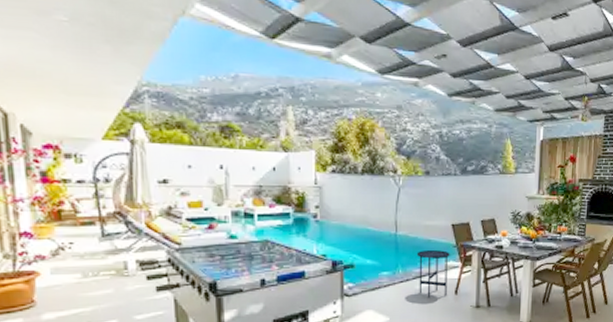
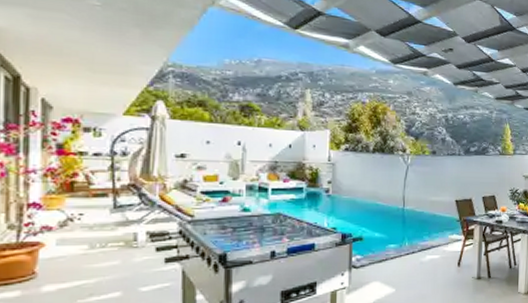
side table: present [416,250,450,298] -> none [422,224,454,270]

